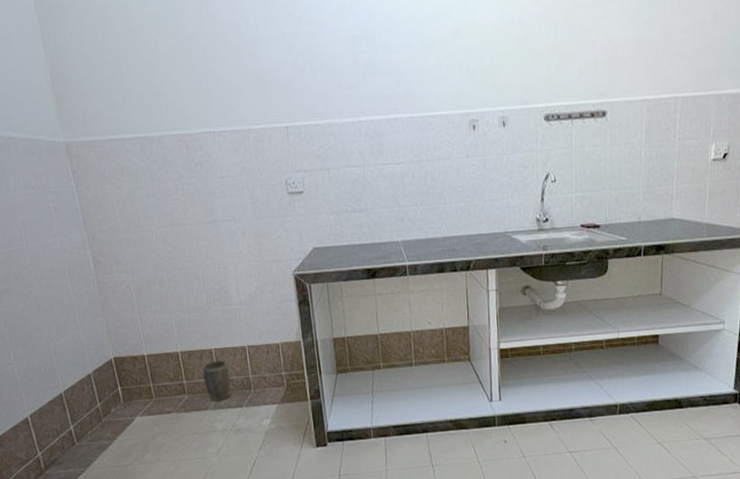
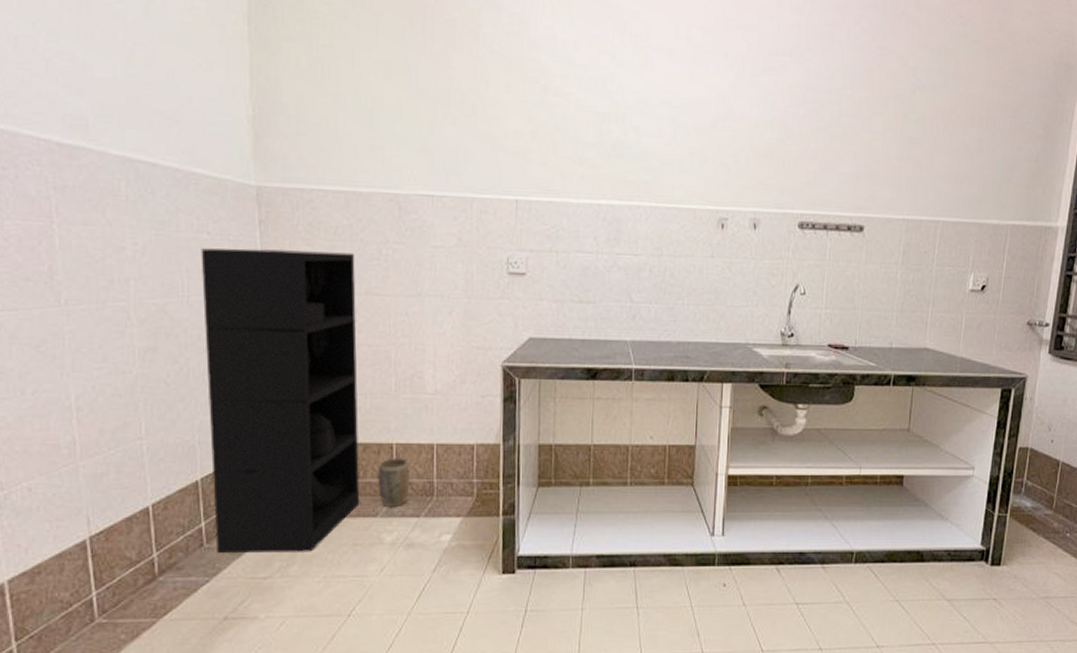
shelving unit: none [29,191,193,450] -> present [201,248,360,554]

